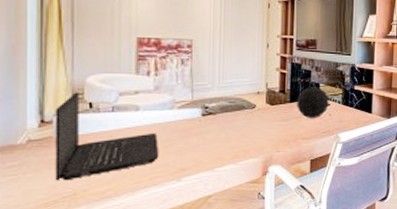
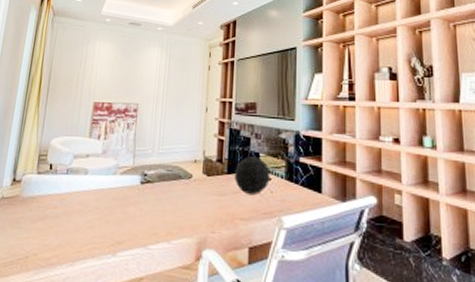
laptop: present [55,92,159,181] -> none [15,153,100,242]

